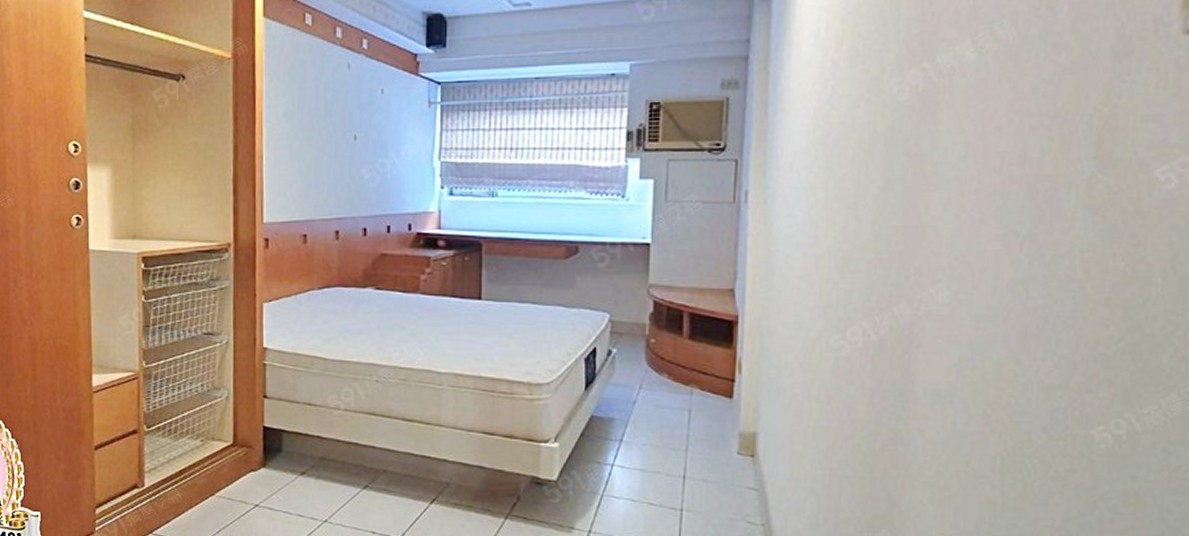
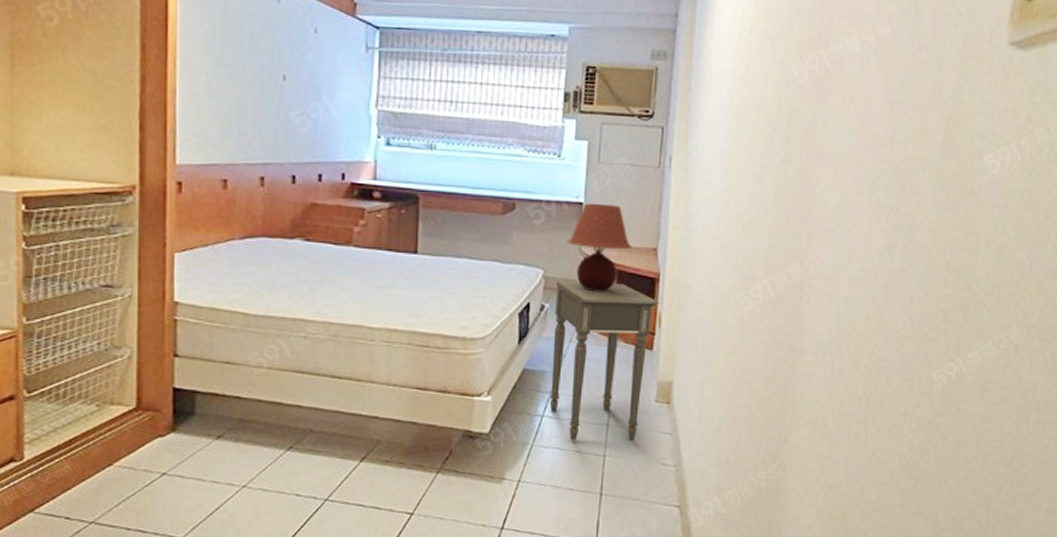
side table: none [619,325,738,495] -> present [549,281,659,440]
table lamp: none [633,243,705,335] -> present [566,203,632,291]

